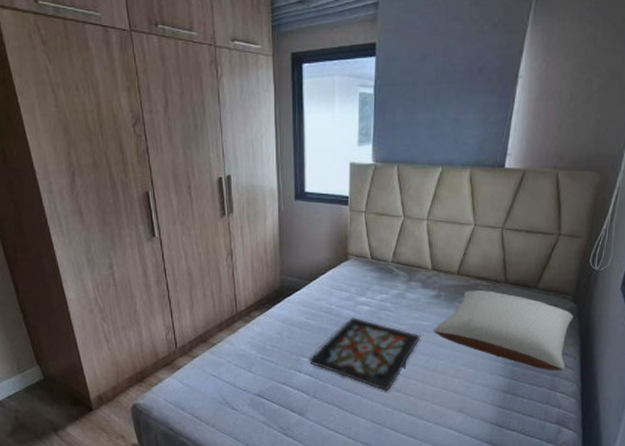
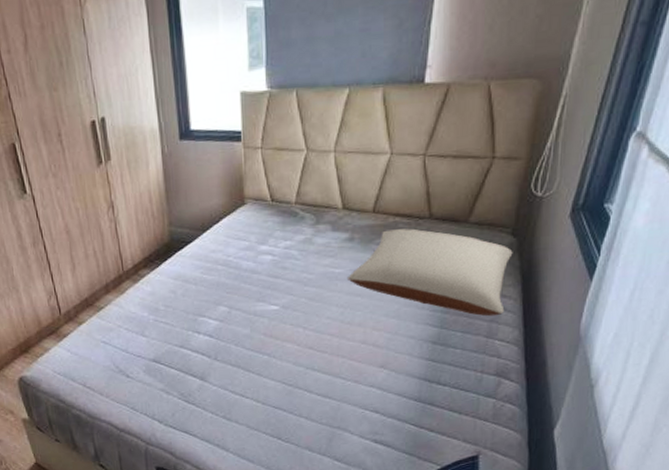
decorative tray: present [310,317,421,391] -> none [208,269,334,349]

